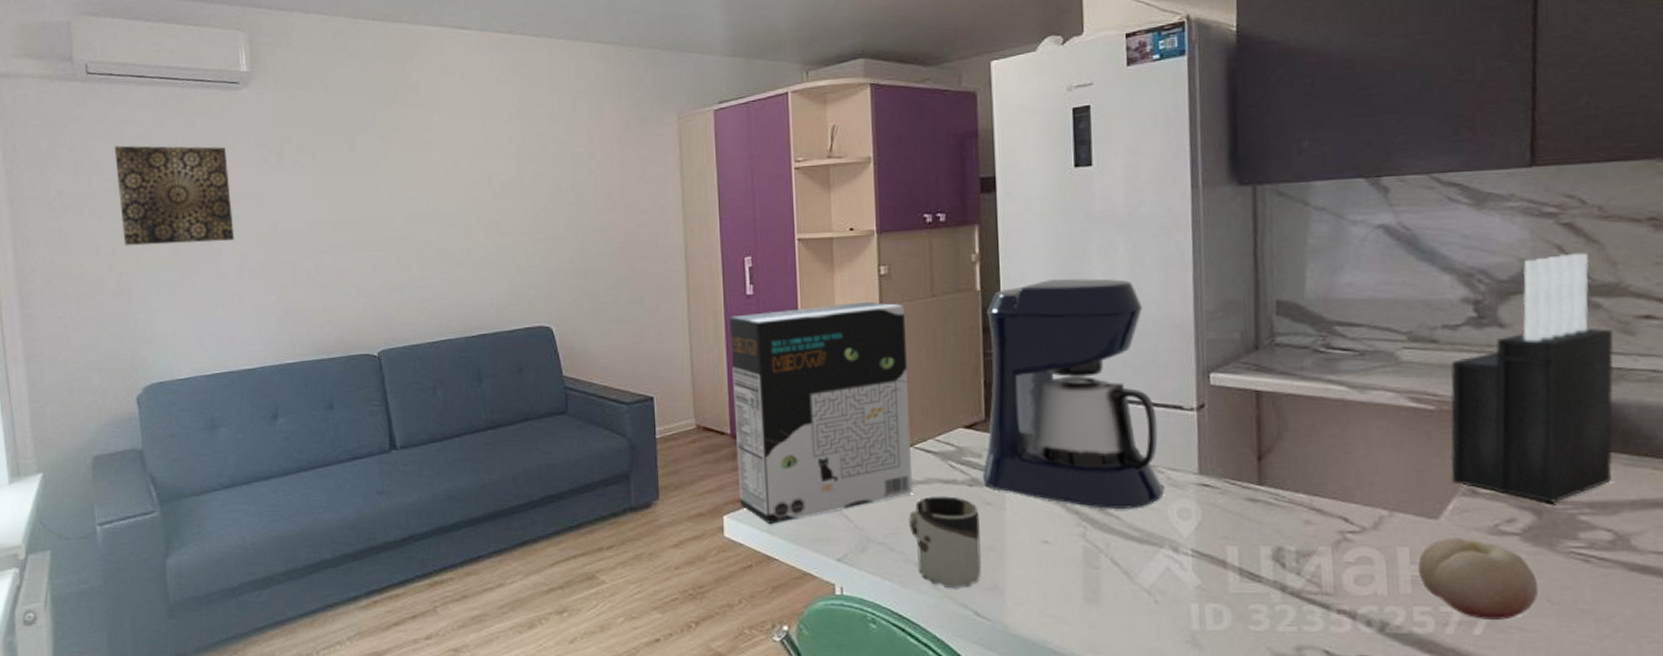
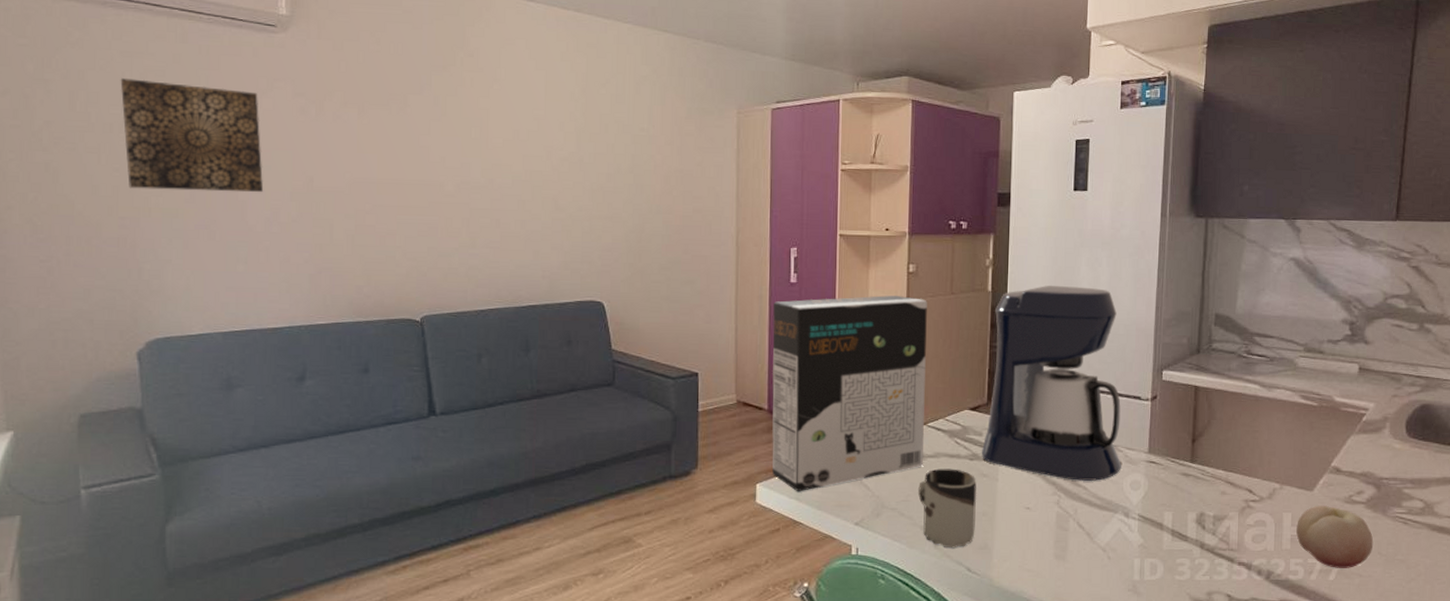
knife block: present [1450,253,1614,503] -> none [1324,289,1437,479]

